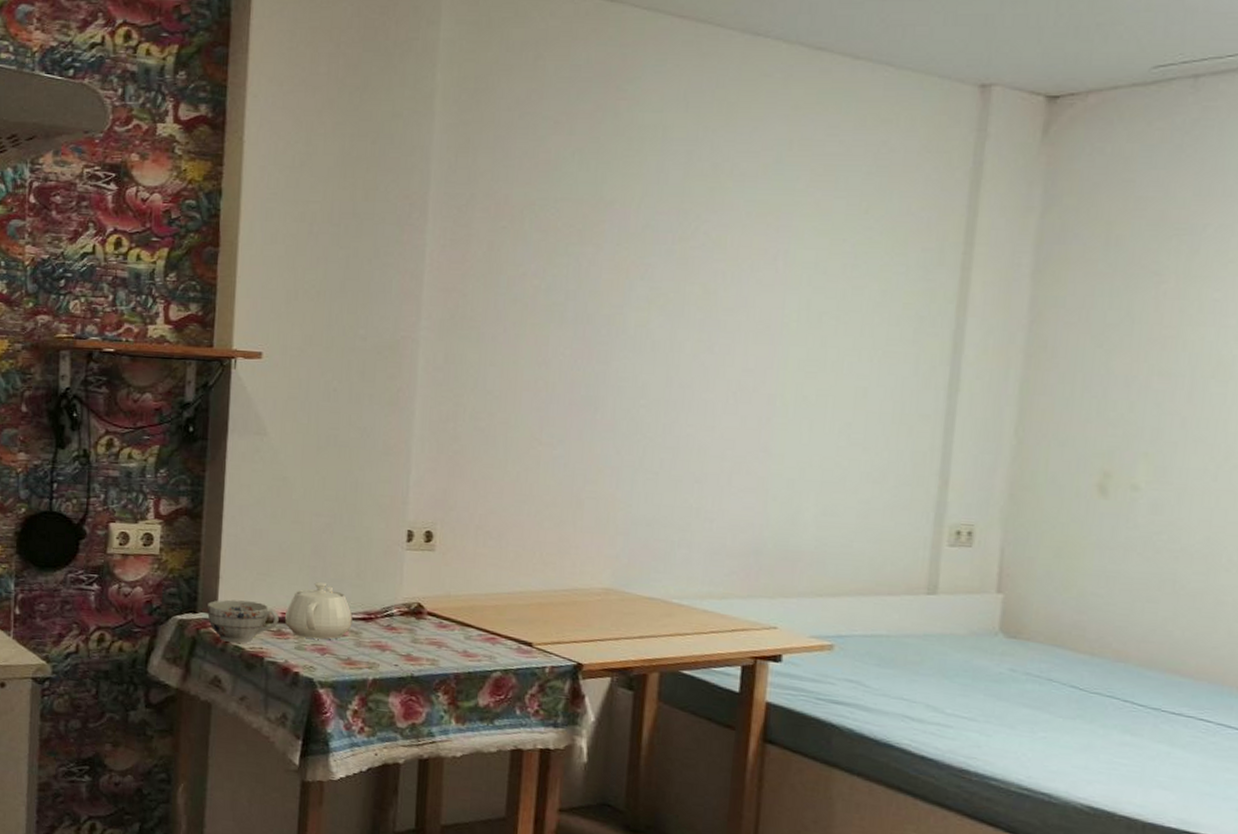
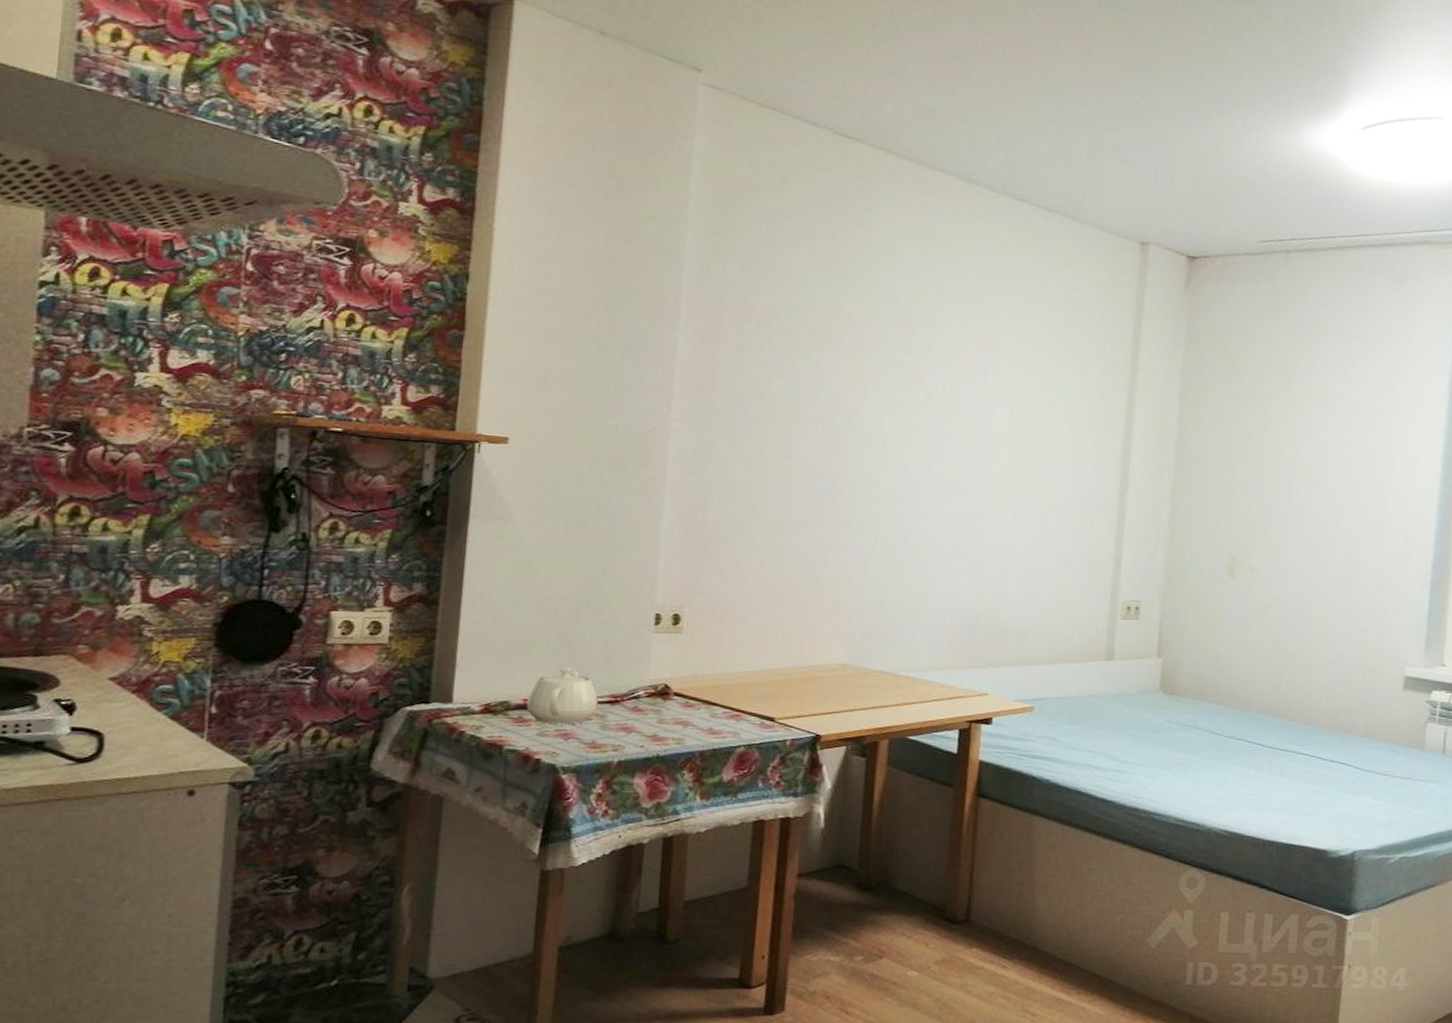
teacup: present [207,599,279,643] -> none [441,688,520,732]

